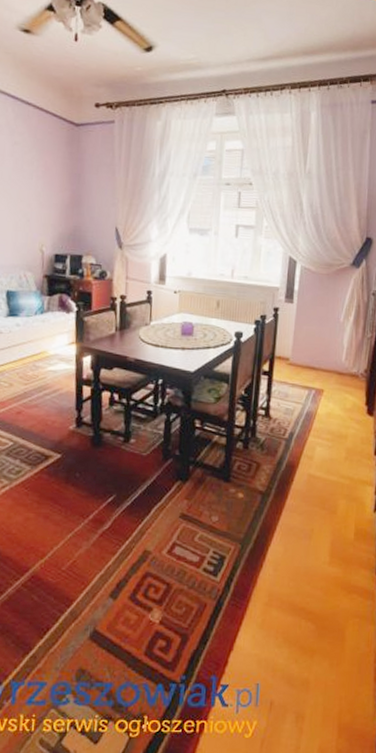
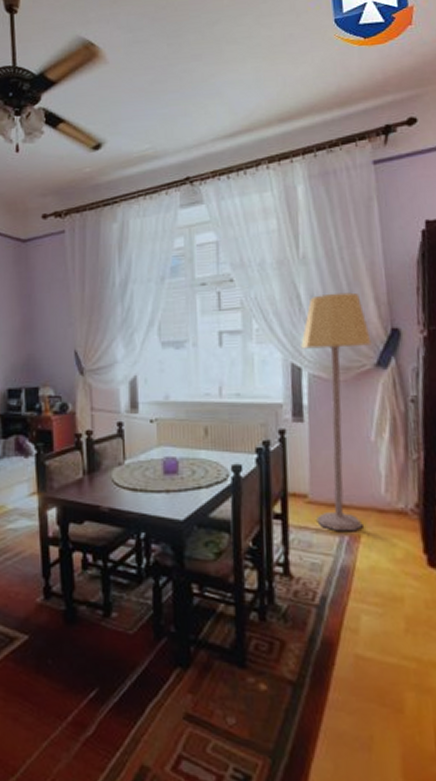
lamp: none [294,204,351,388] -> present [301,292,372,532]

